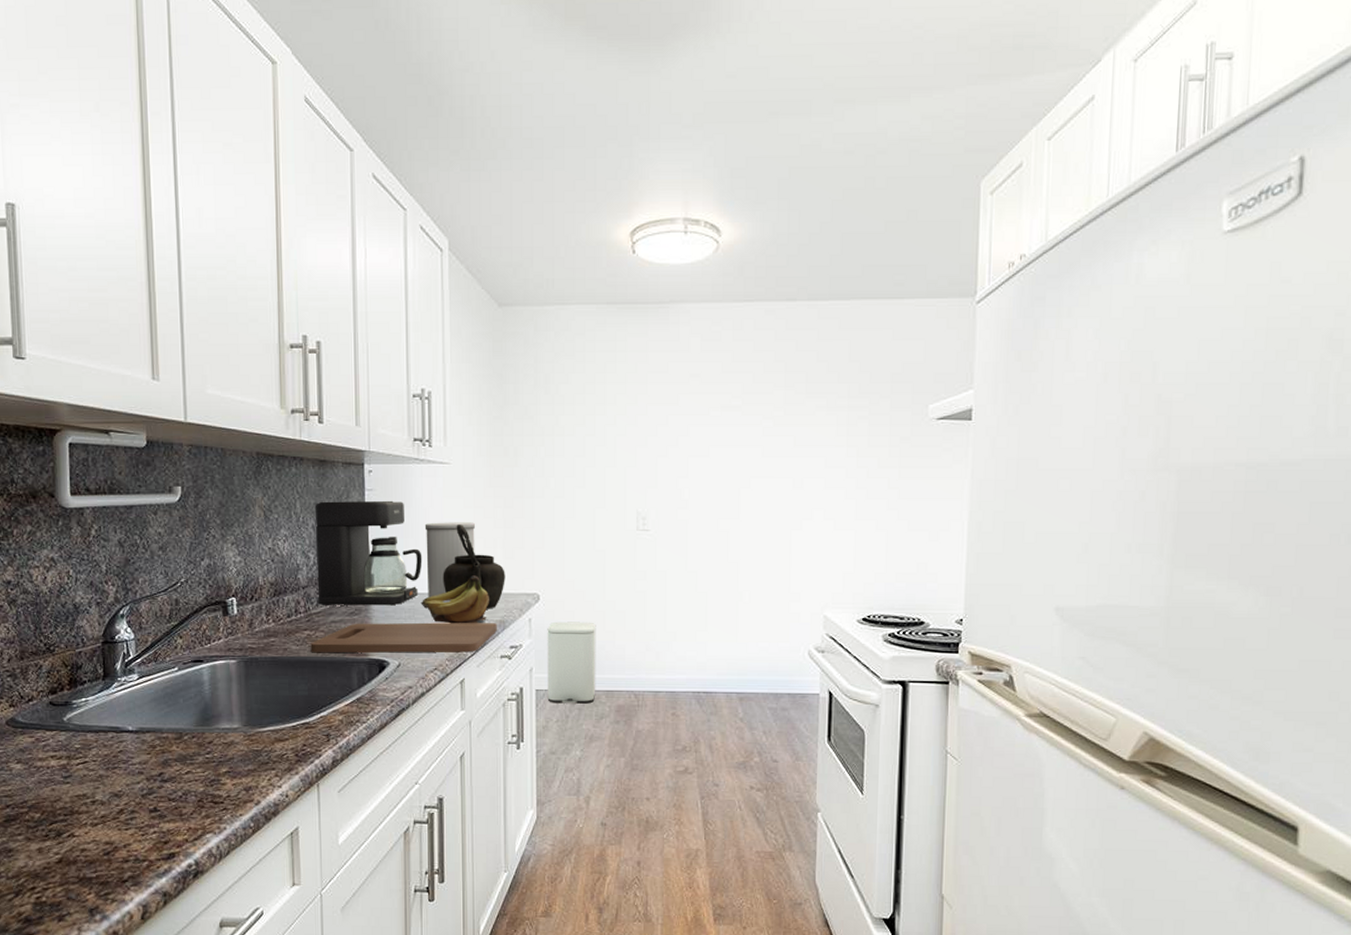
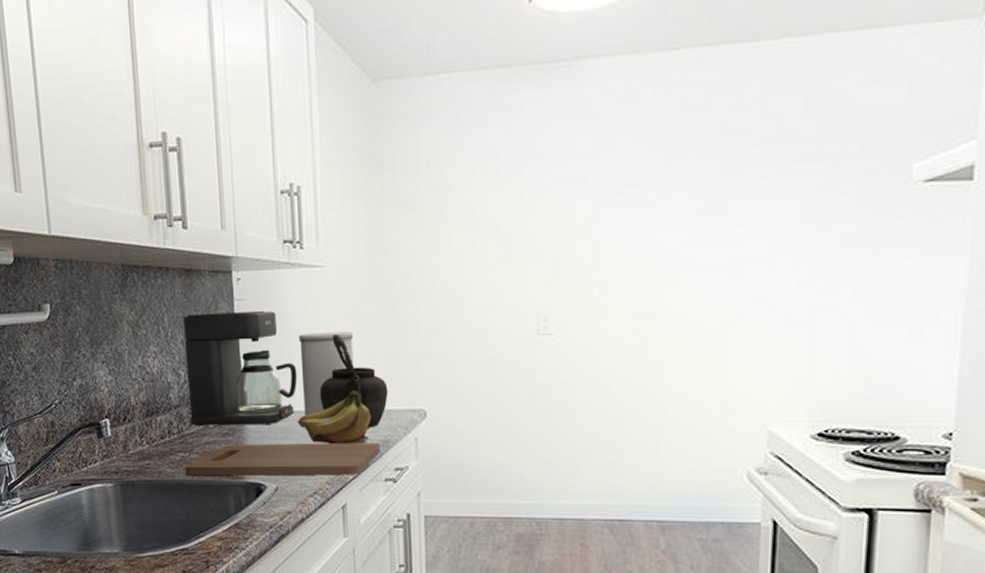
pedal bin: present [547,621,596,704] -> none [436,440,492,532]

